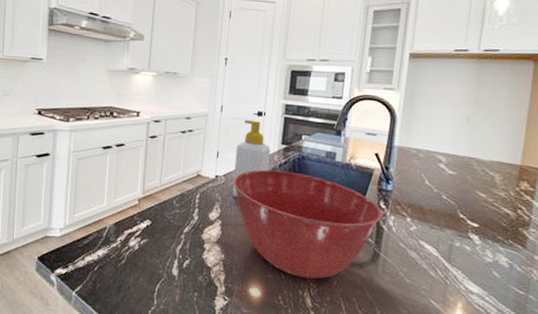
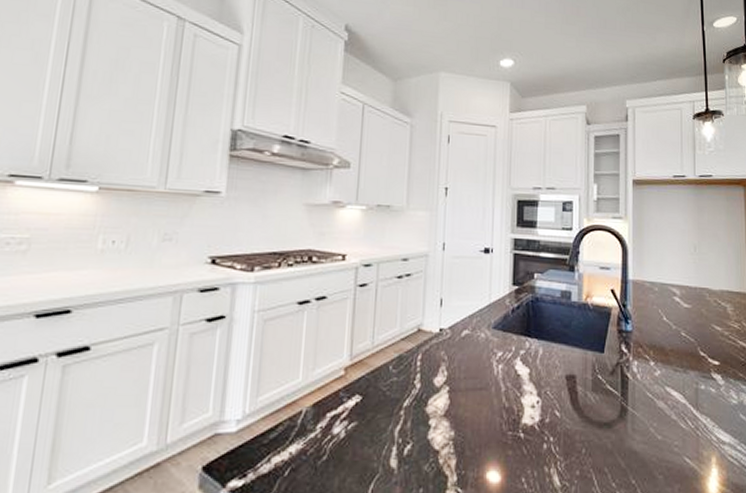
soap bottle: present [232,119,271,198] -> none [460,258,502,355]
mixing bowl: present [233,169,383,280] -> none [460,317,626,451]

